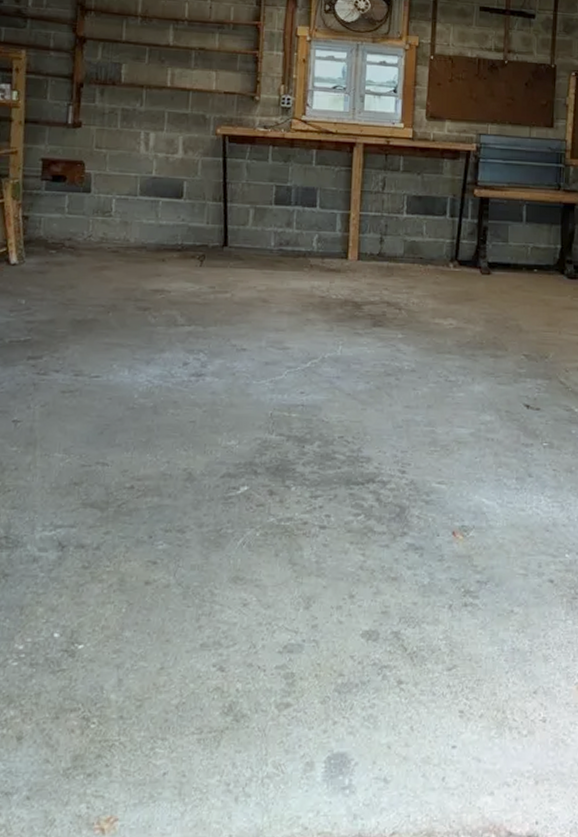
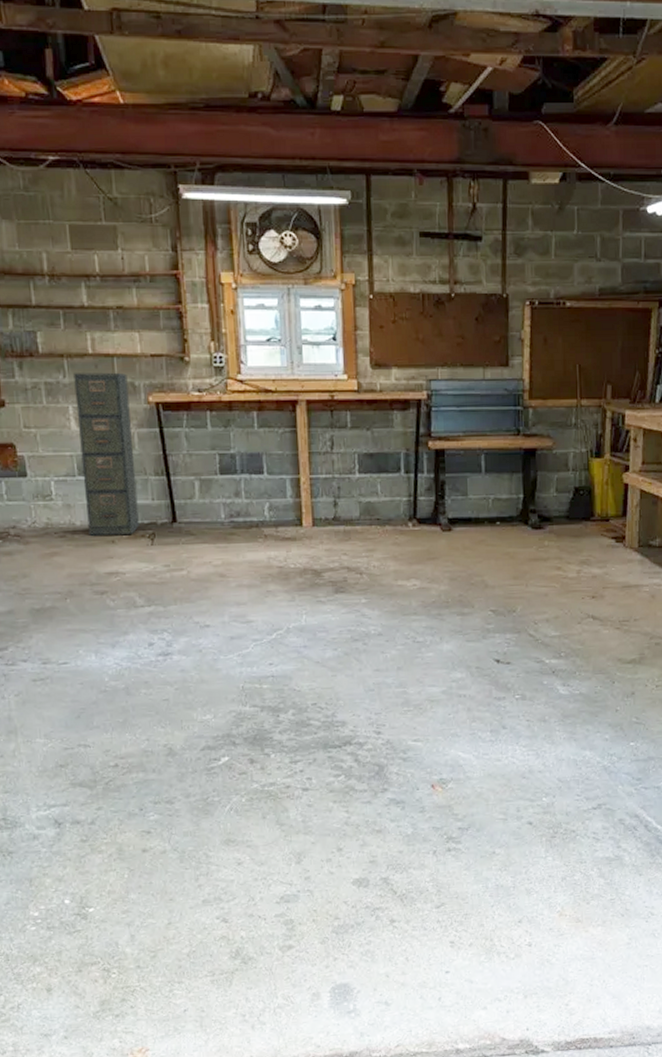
filing cabinet: none [141,103,200,254] -> present [74,372,139,536]

